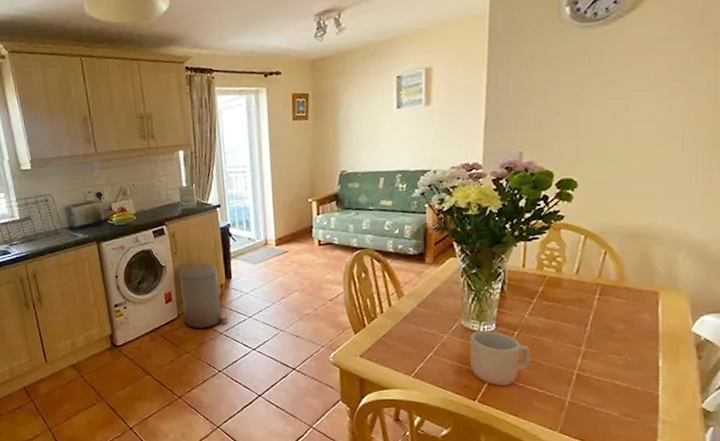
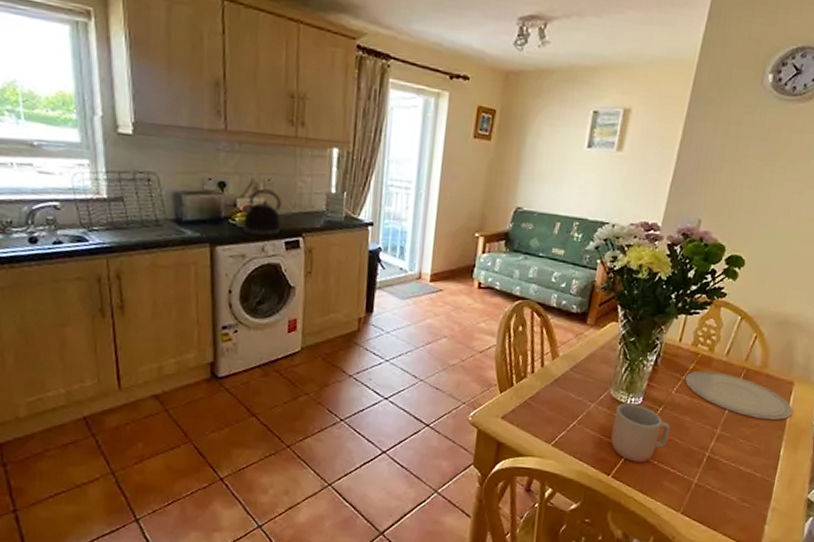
kettle: none [116,192,149,231] -> present [242,189,283,237]
pedal bin: present [175,262,229,330] -> none [306,288,363,369]
plate: none [536,291,663,333] -> present [684,370,793,421]

